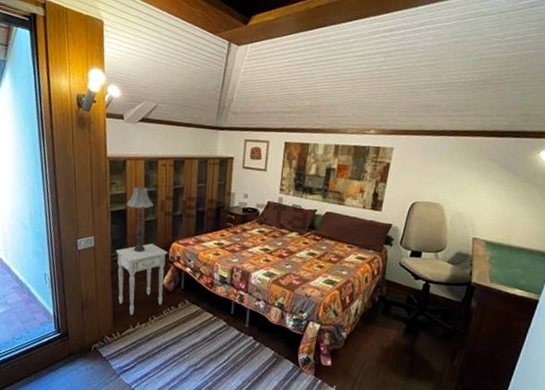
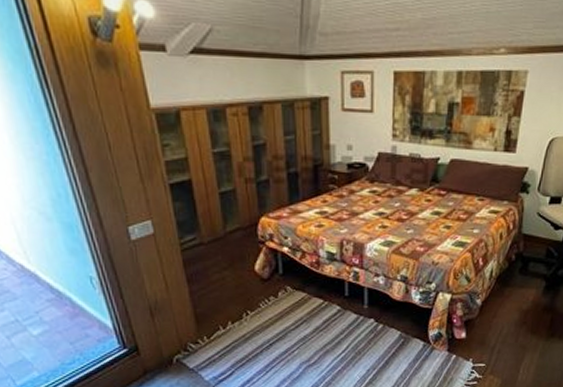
nightstand: present [115,243,169,316] -> none [184,222,257,314]
table lamp: present [127,186,154,252] -> none [190,146,229,234]

